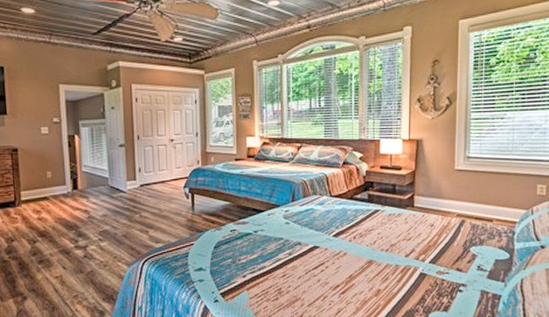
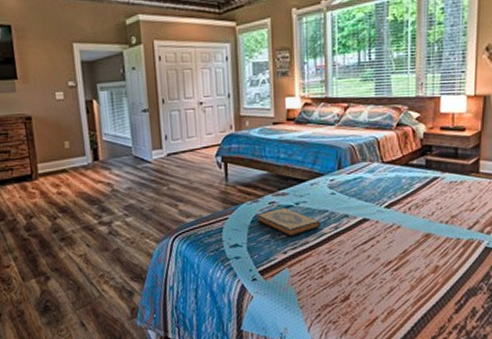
hardback book: none [220,235,276,262] -> present [257,208,321,237]

